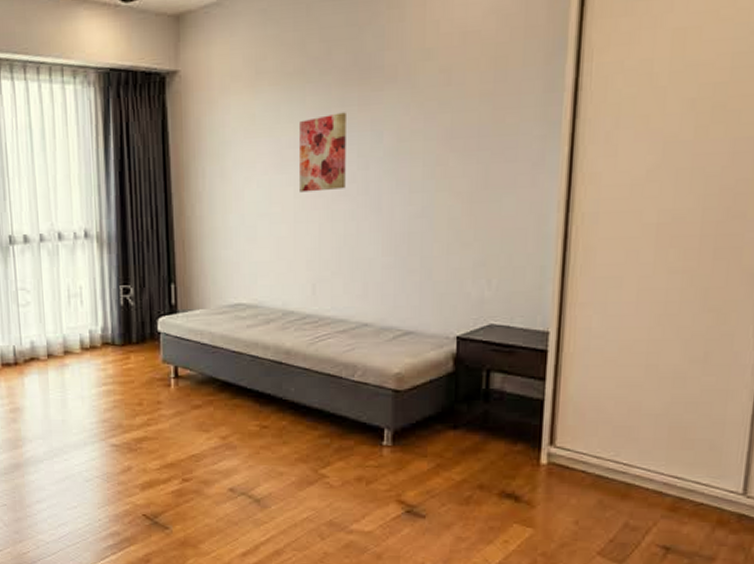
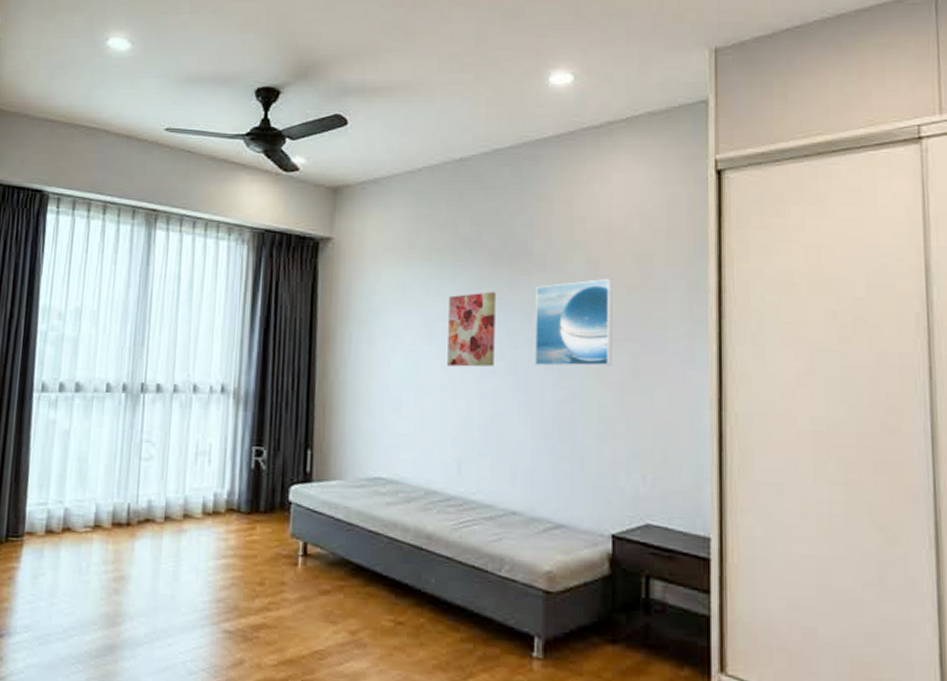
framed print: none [386,87,465,184] -> present [535,279,612,367]

